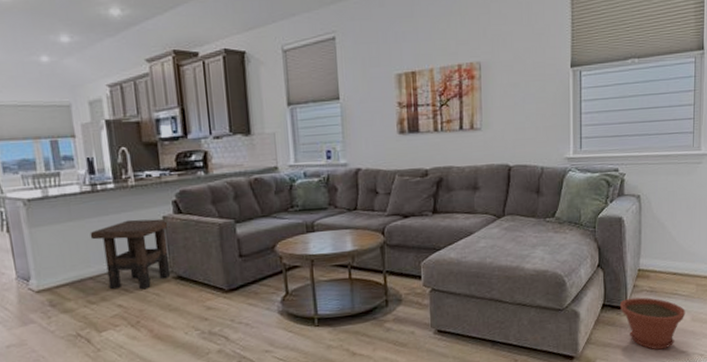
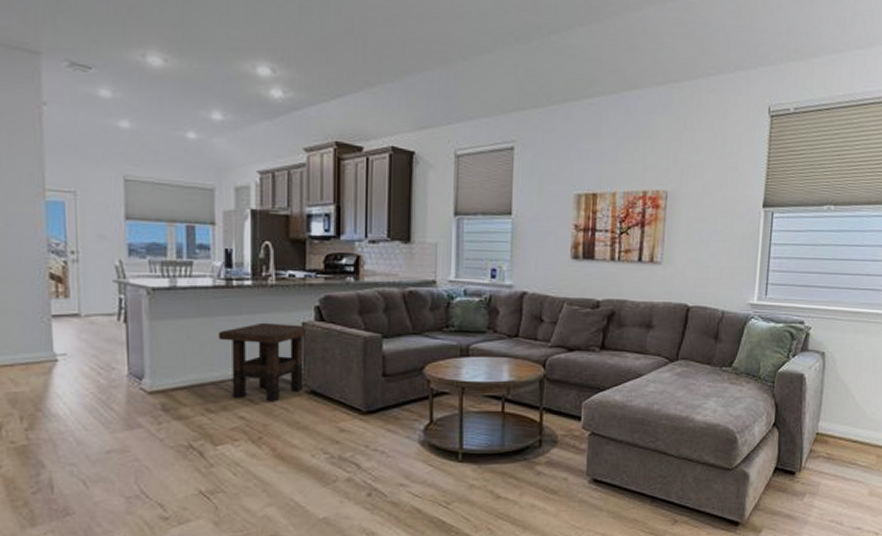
plant pot: present [619,297,686,350] -> none [793,464,863,524]

